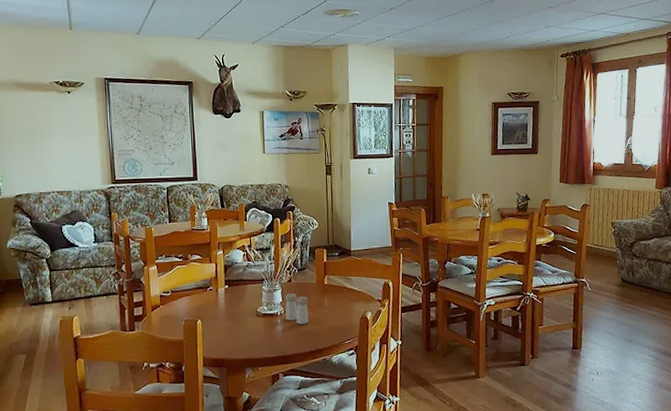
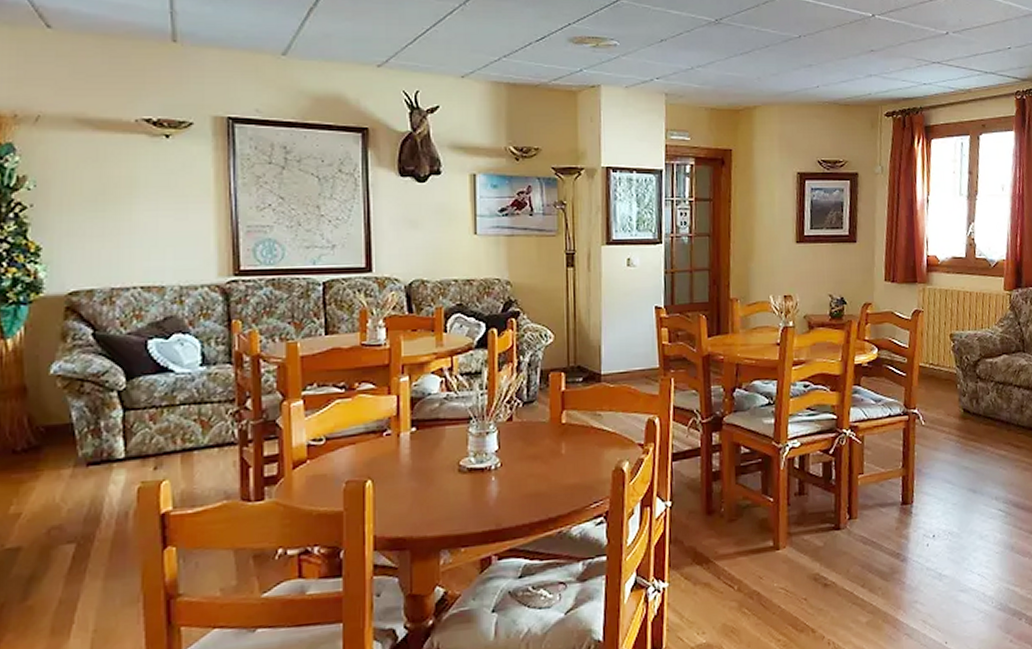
salt and pepper shaker: present [285,294,309,324] -> none [502,437,537,483]

